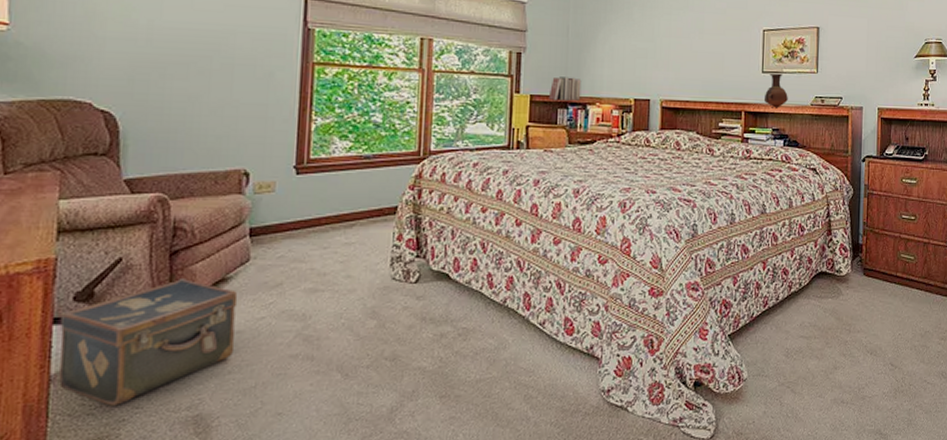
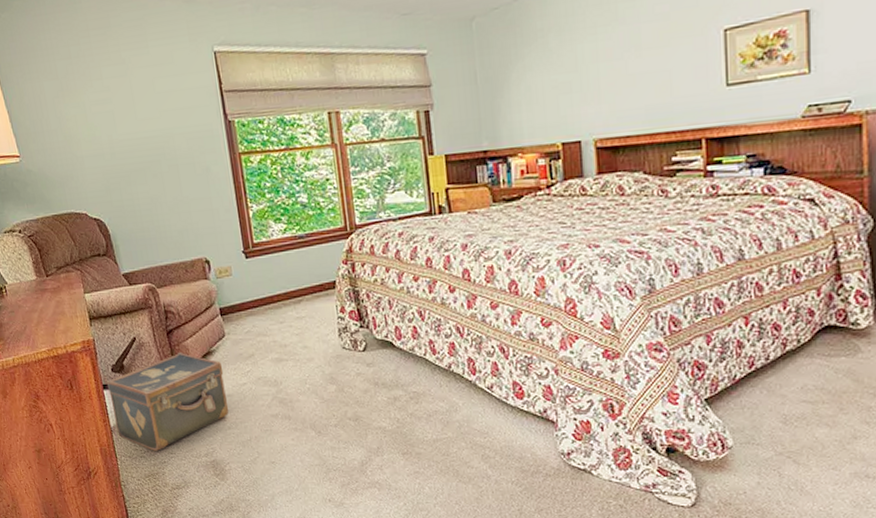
books: present [548,77,582,102] -> none [464,128,500,159]
vase: present [765,73,788,108] -> none [733,82,767,129]

